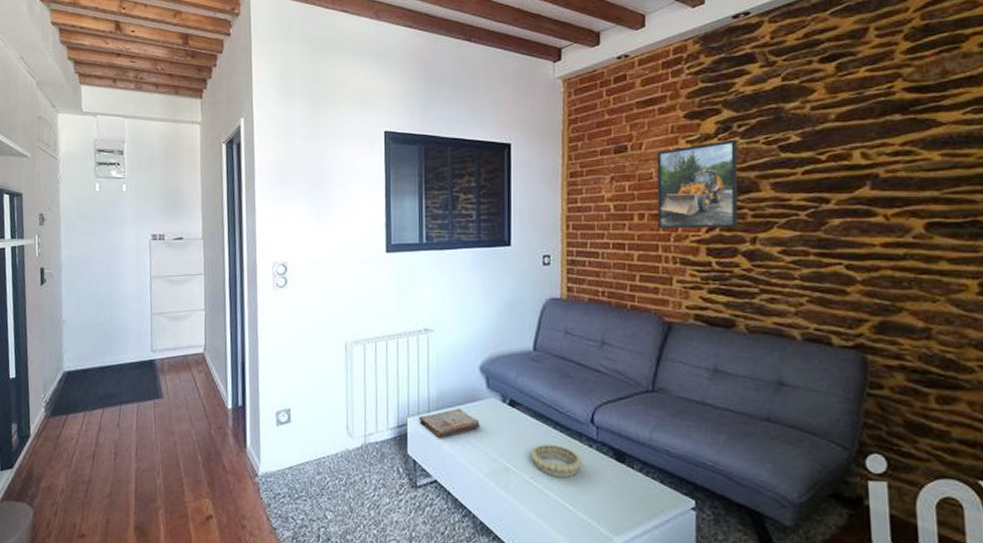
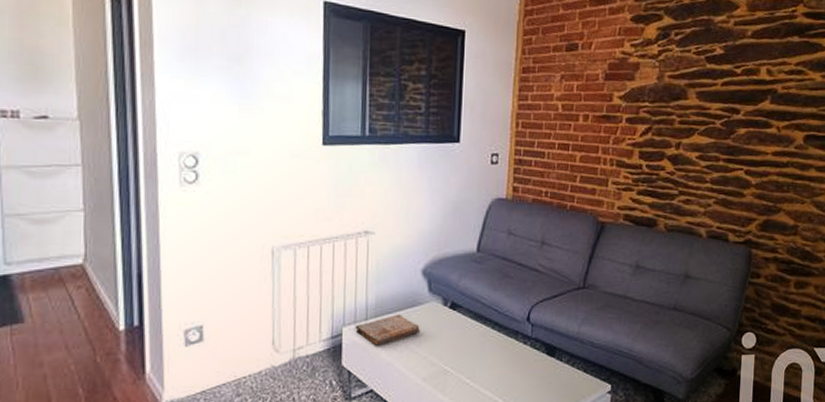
decorative bowl: present [530,443,582,477] -> none [468,343,517,375]
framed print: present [657,140,739,229] -> none [600,47,673,133]

